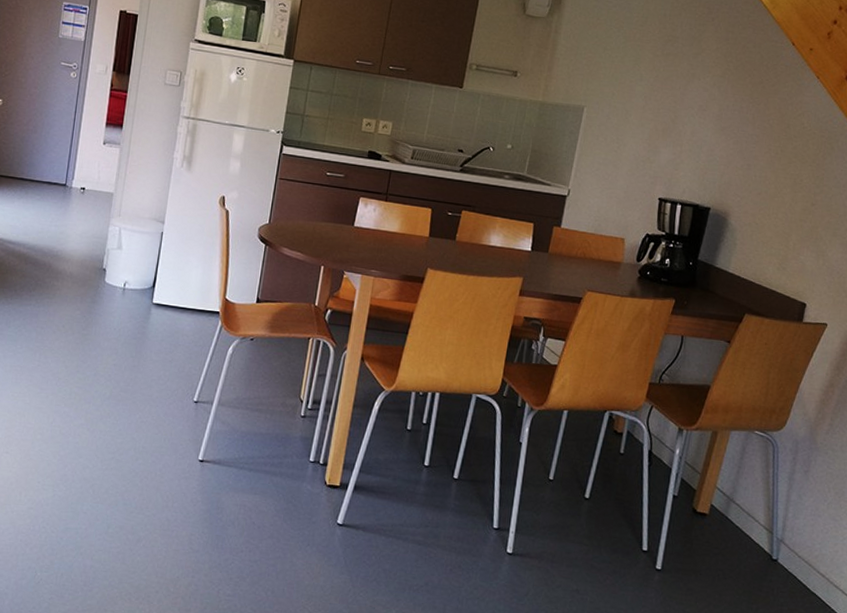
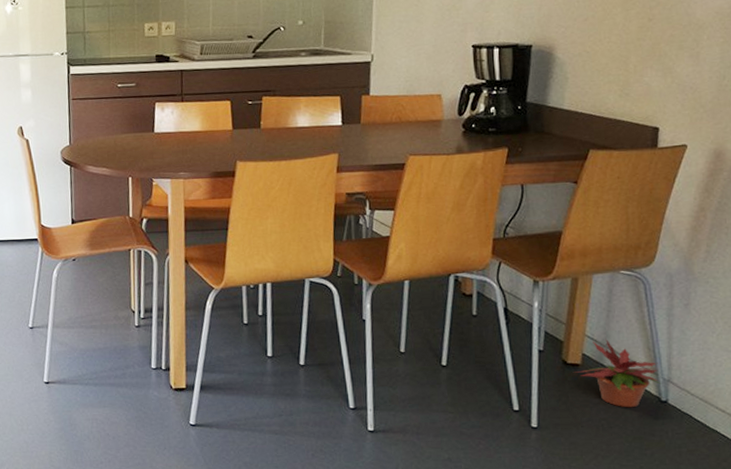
potted plant: none [702,494,775,562] -> present [575,339,662,408]

